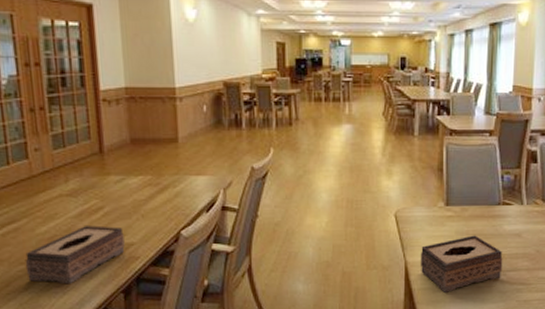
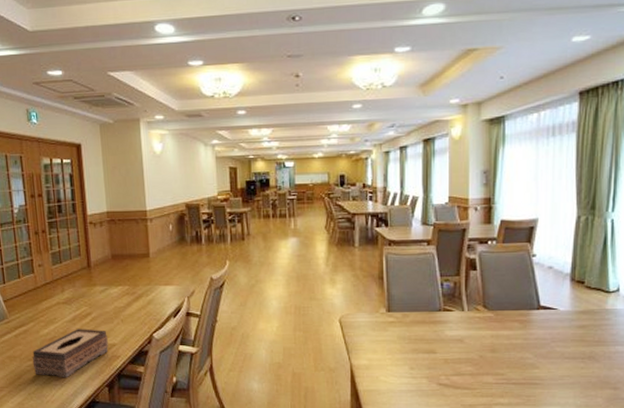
tissue box: present [420,235,503,293] -> none [364,340,446,395]

